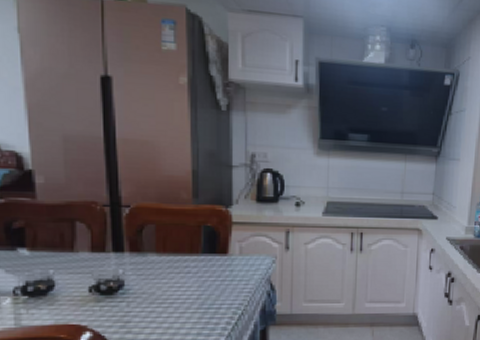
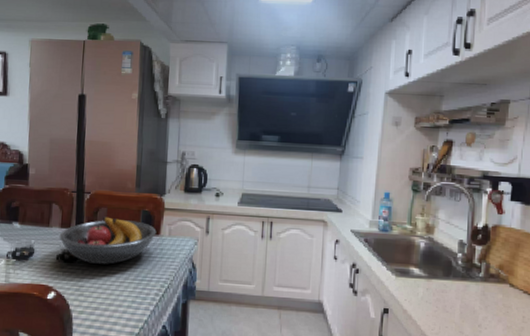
fruit bowl: none [90,235,224,293] -> present [59,216,157,265]

